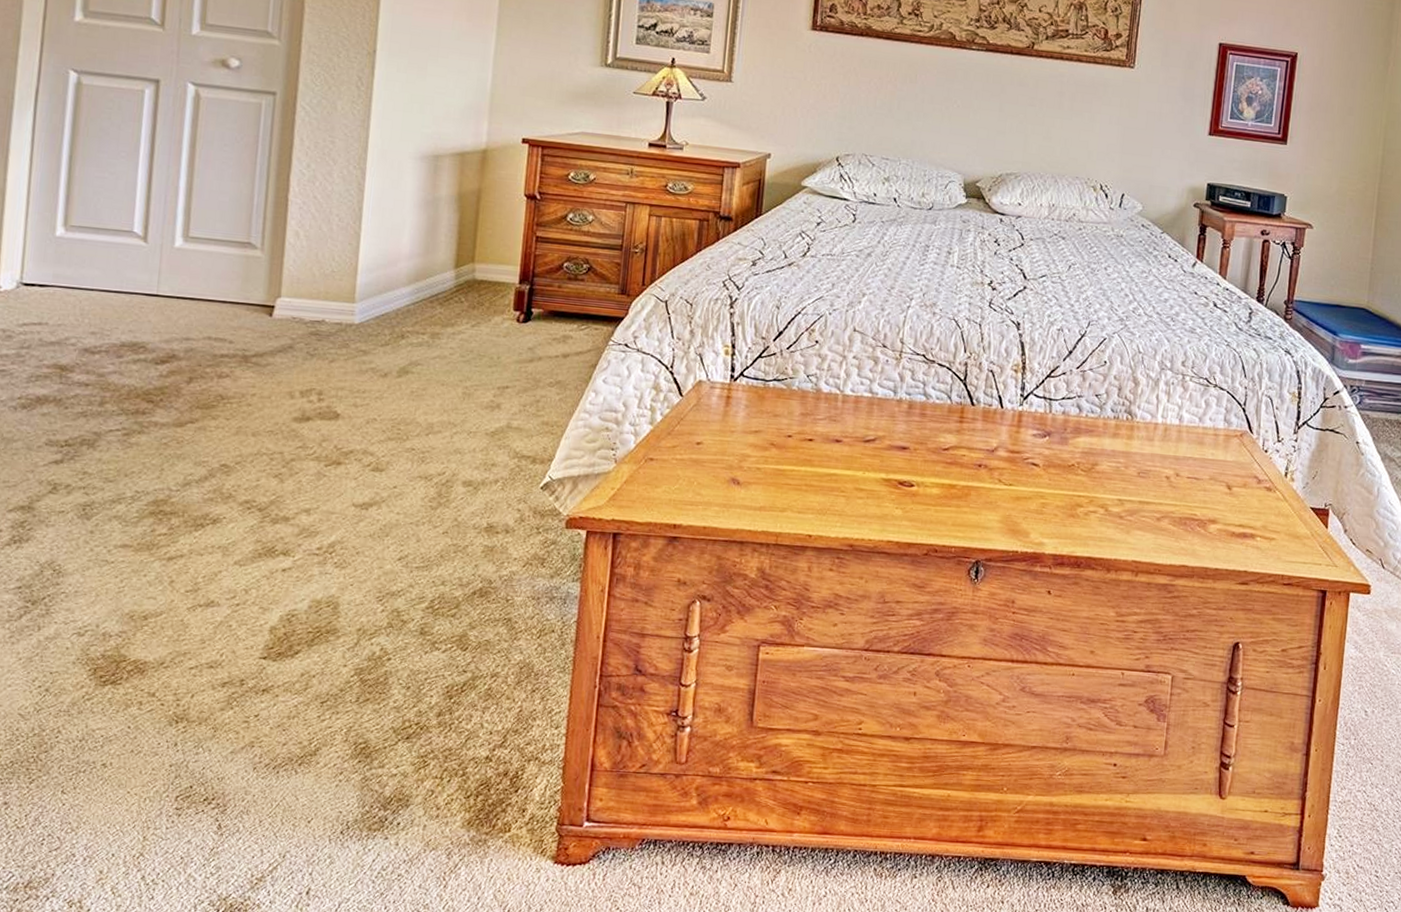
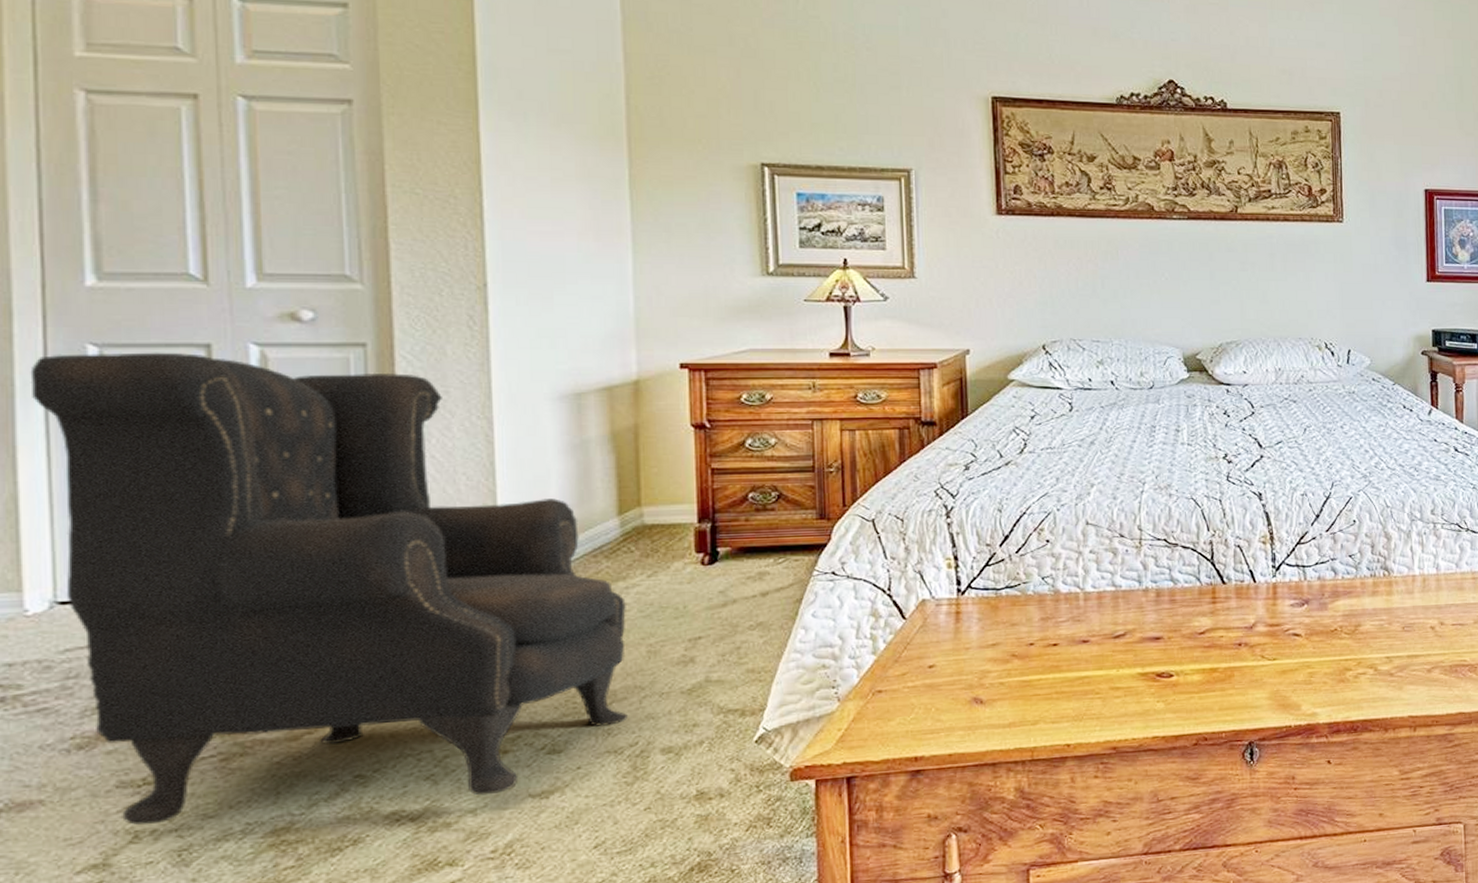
armchair: none [25,76,451,499] -> present [30,352,629,826]

